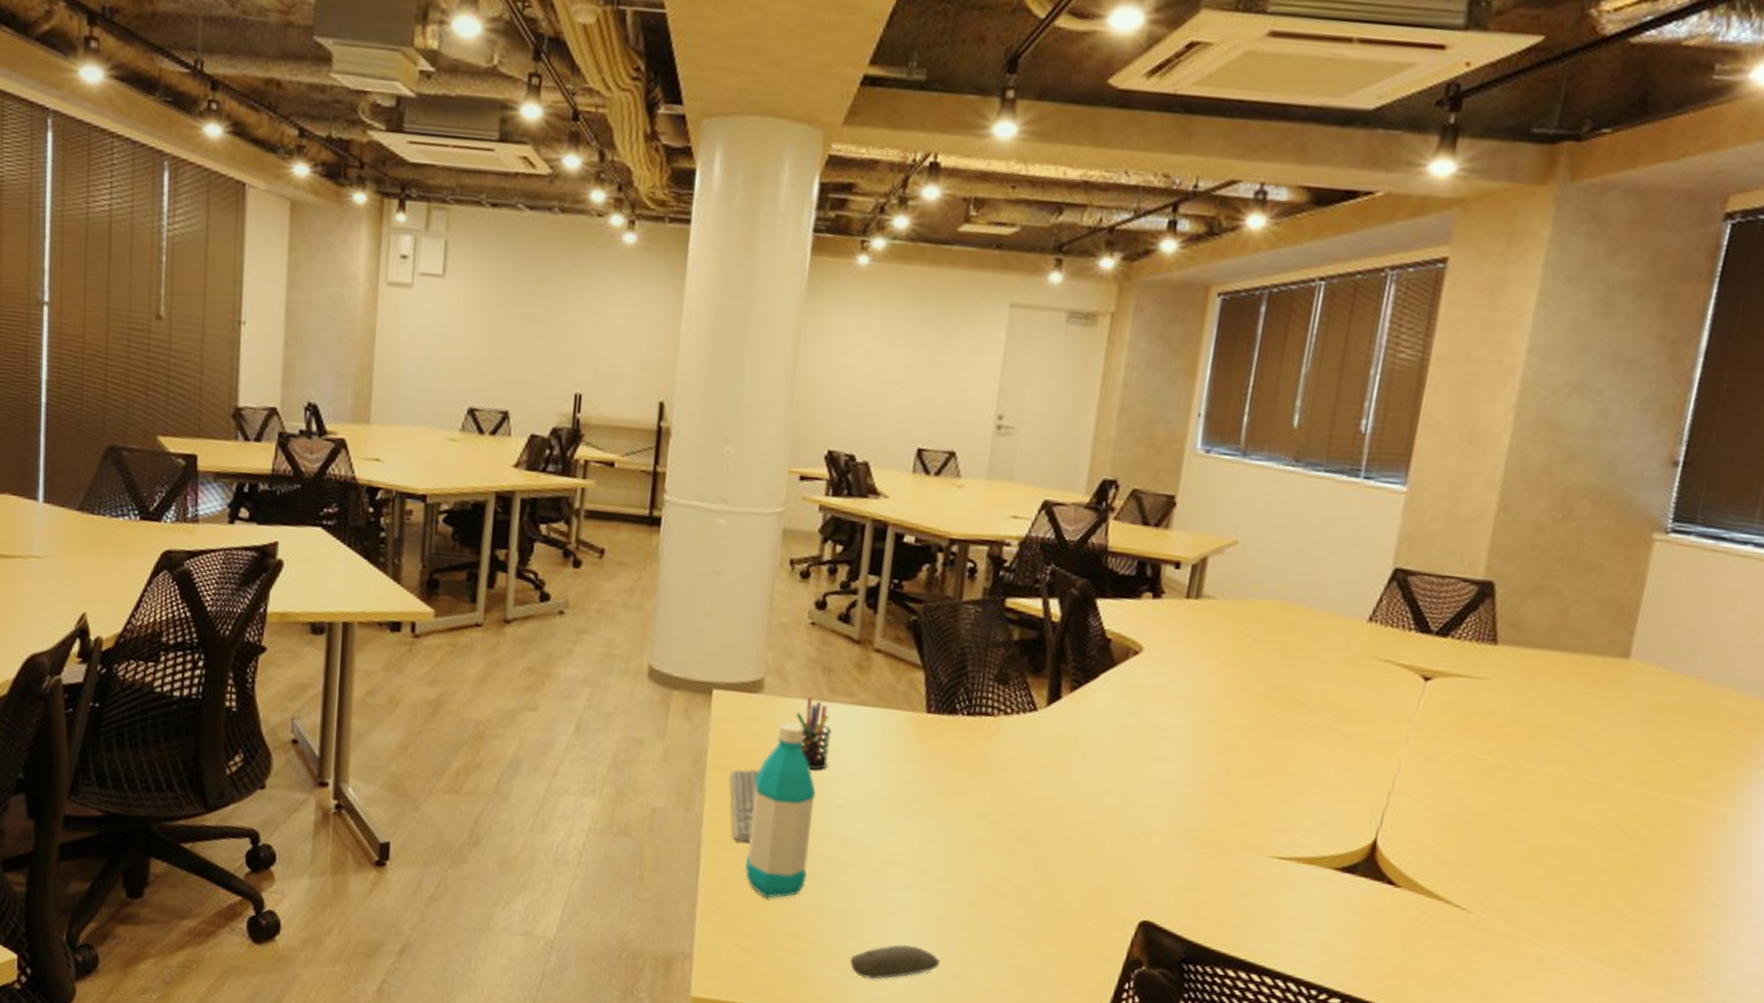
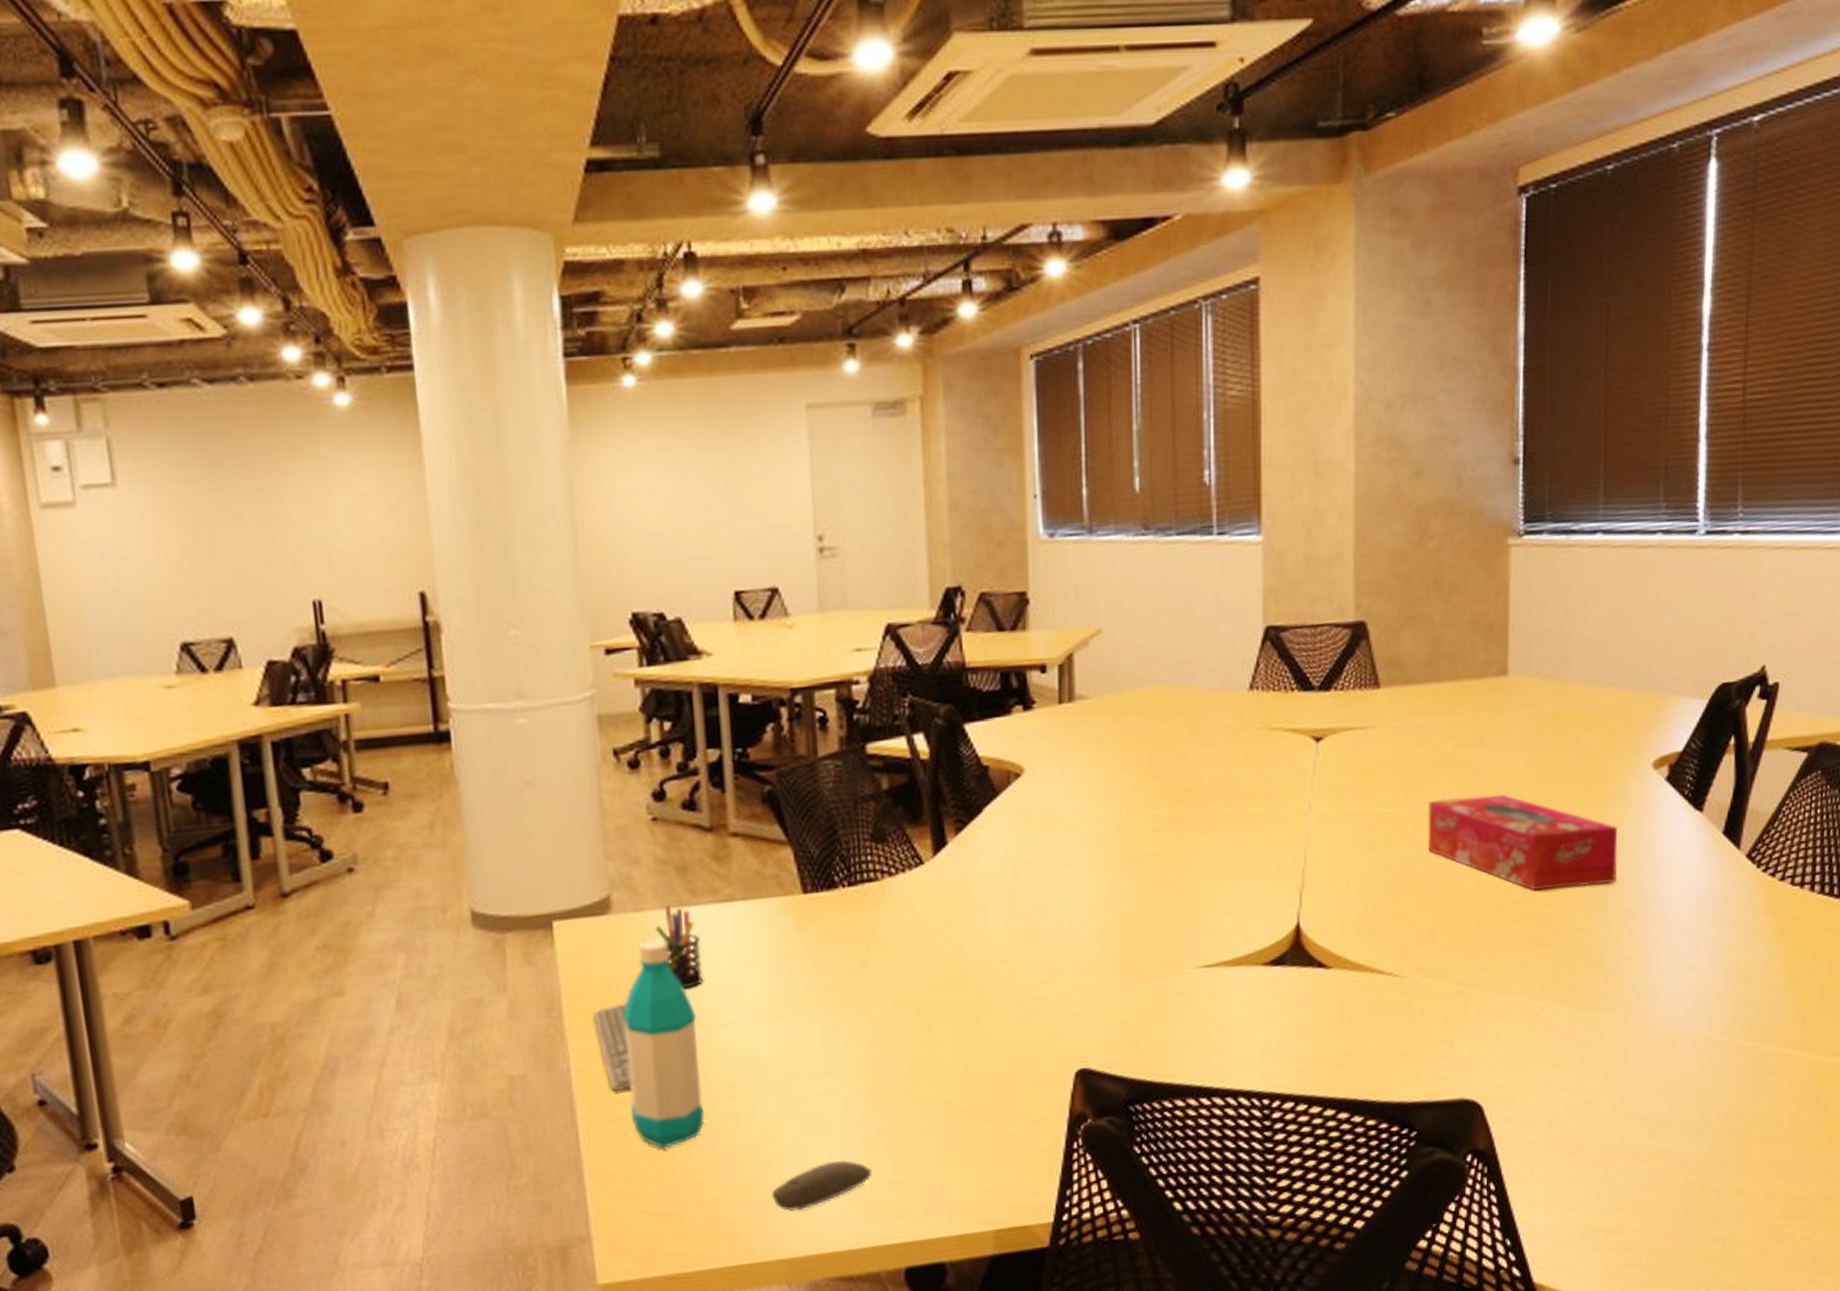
tissue box: none [1517,758,1718,874] -> present [1427,794,1618,891]

